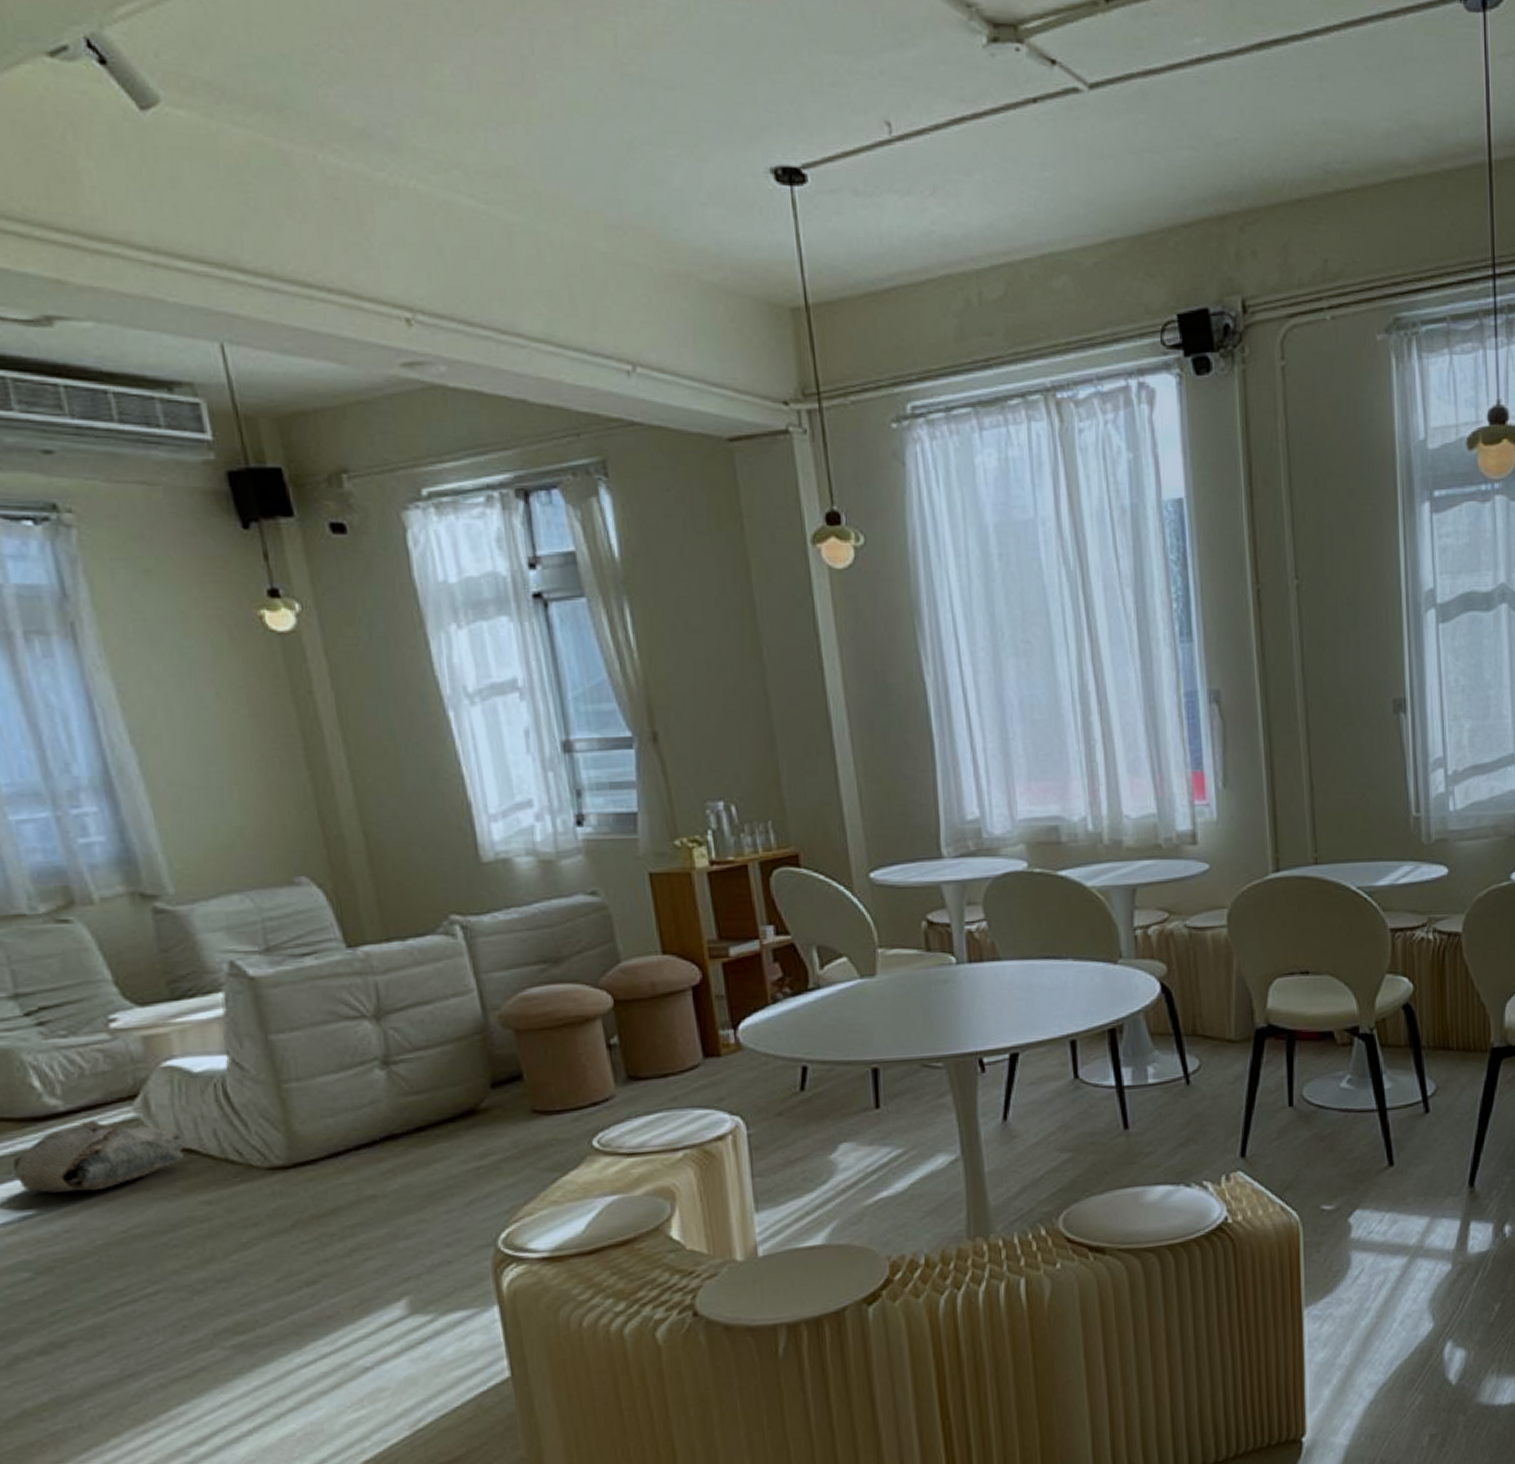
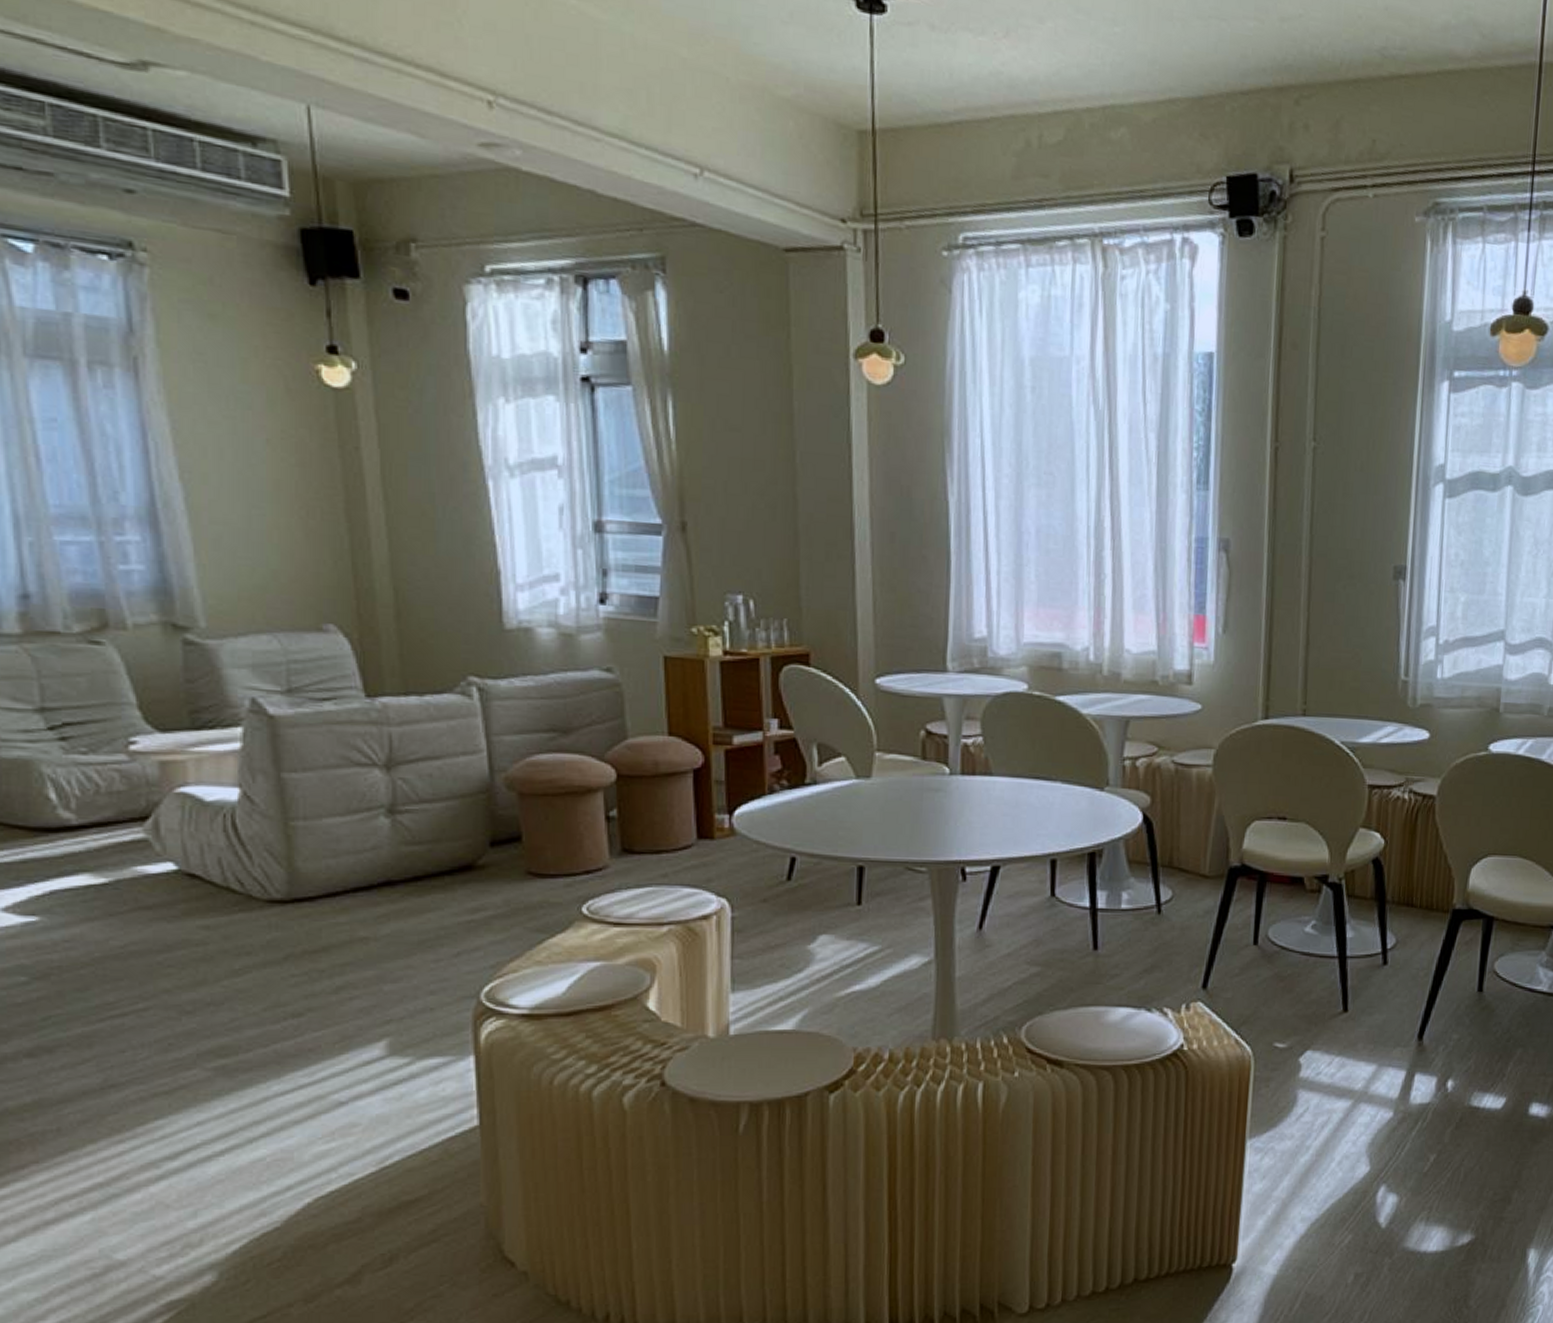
bag: present [12,1119,184,1193] -> none [21,836,188,905]

